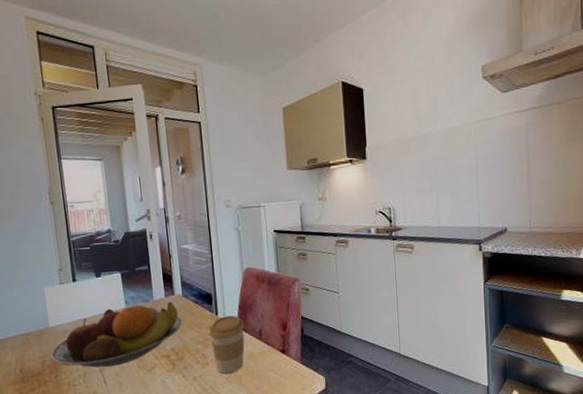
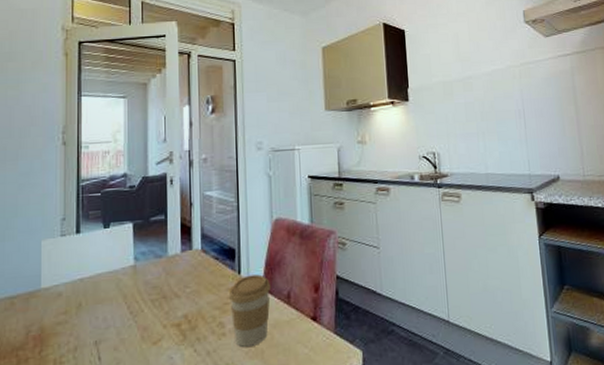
fruit bowl: present [50,302,183,368] -> none [36,258,199,340]

